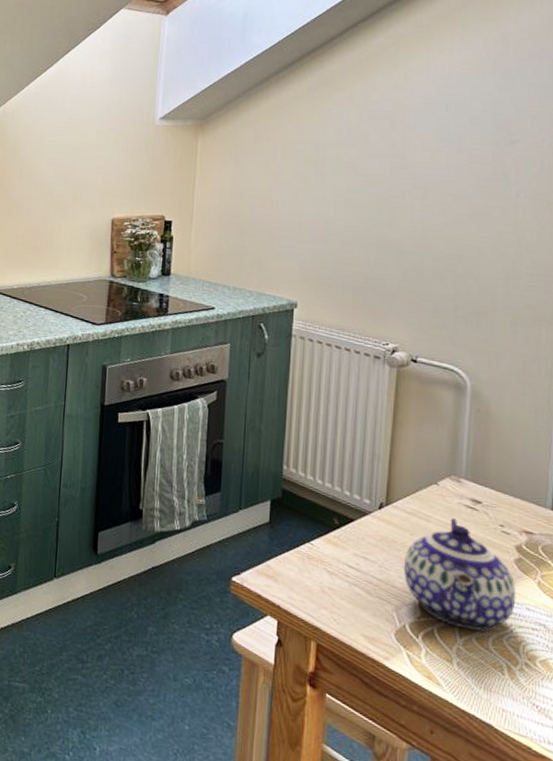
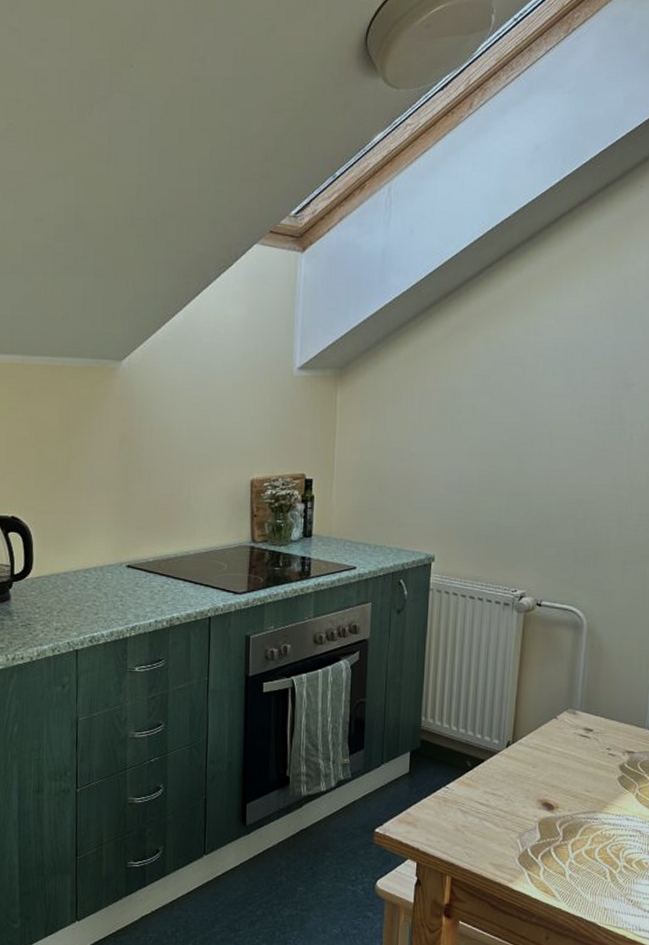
teapot: present [404,518,516,631] -> none [527,747,619,845]

